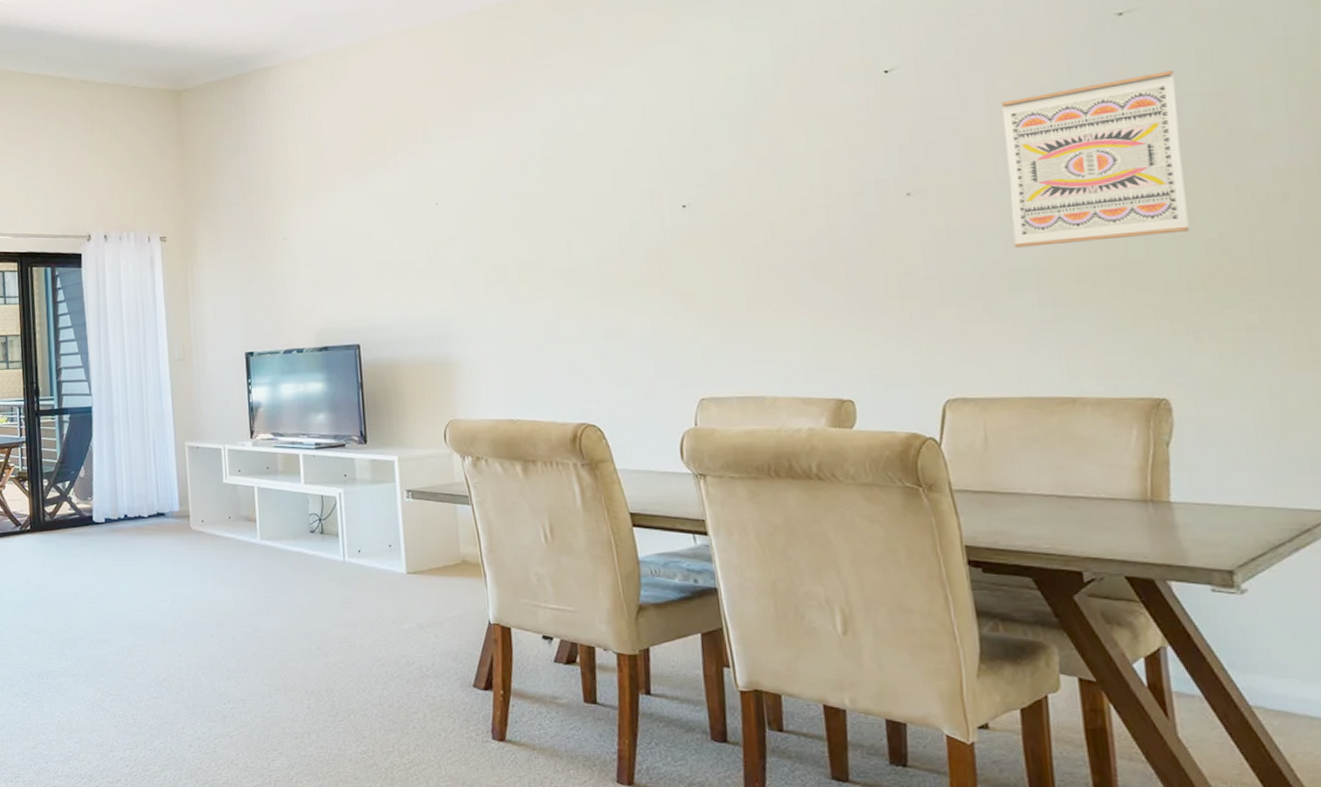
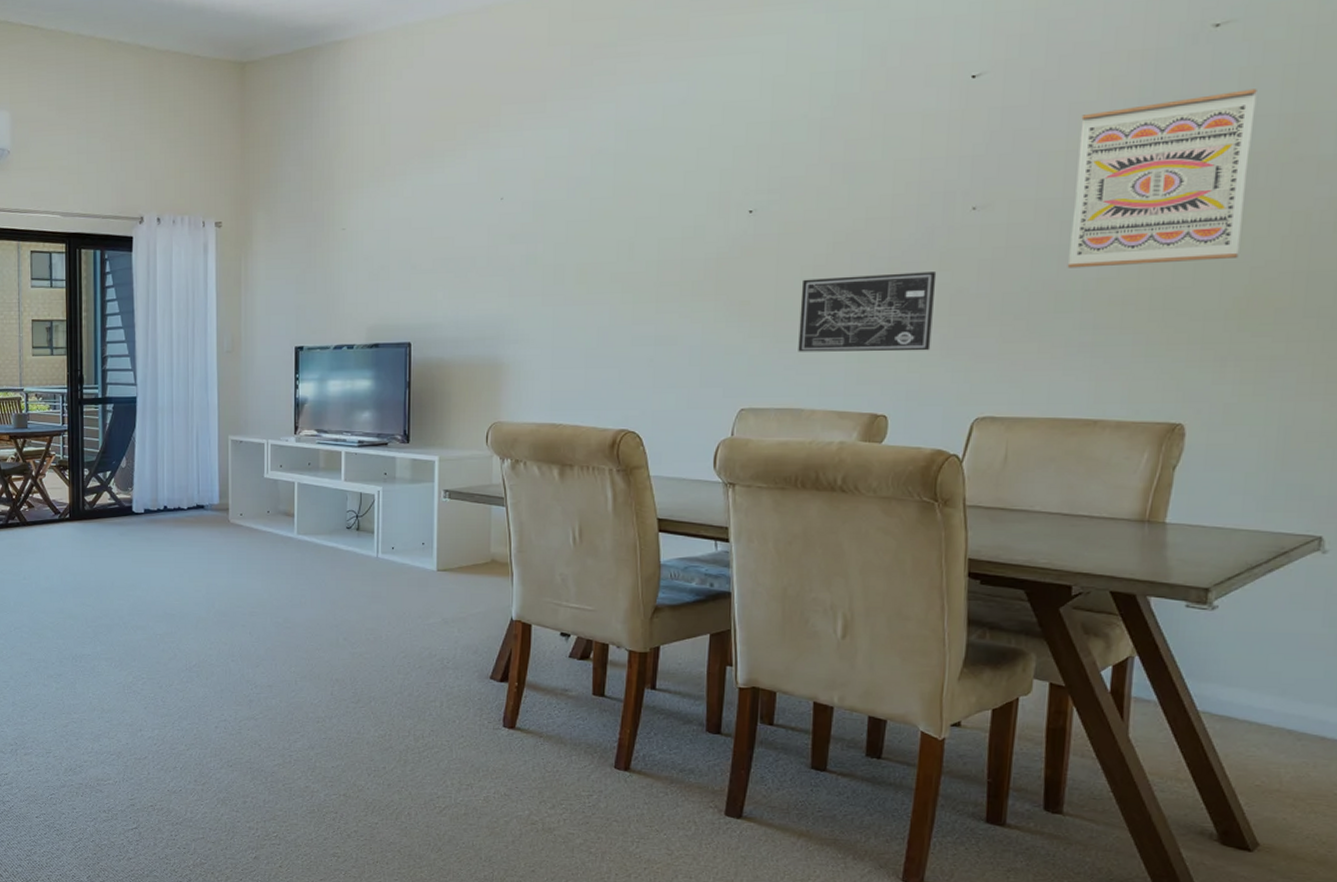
wall art: none [746,256,888,340] -> present [798,272,937,352]

